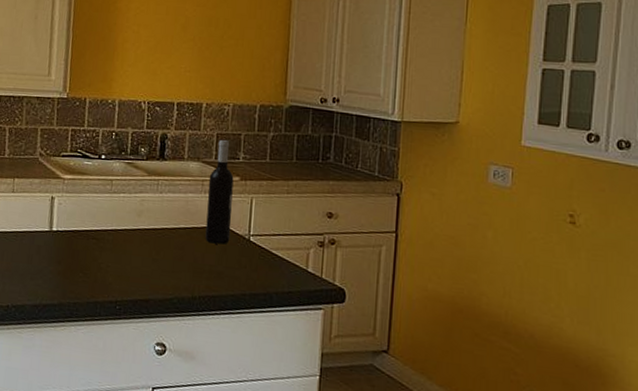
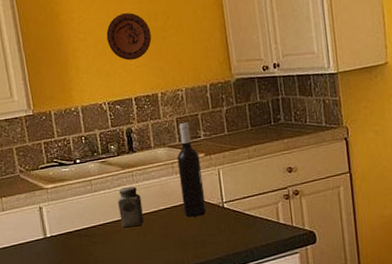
salt shaker: none [134,195,162,241] -> present [118,186,144,227]
decorative plate: none [161,14,209,63] -> present [106,12,152,61]

